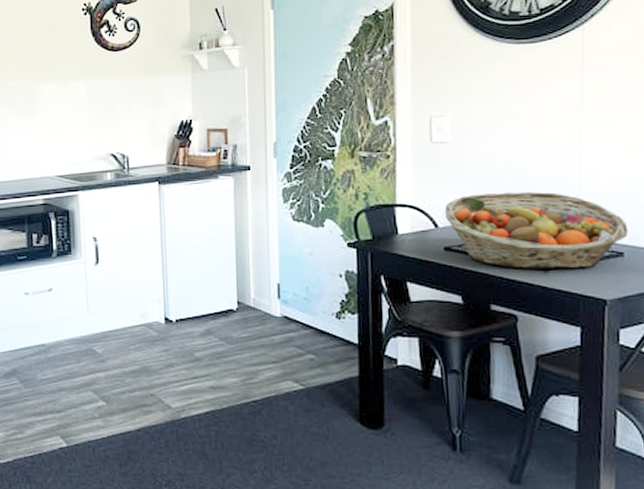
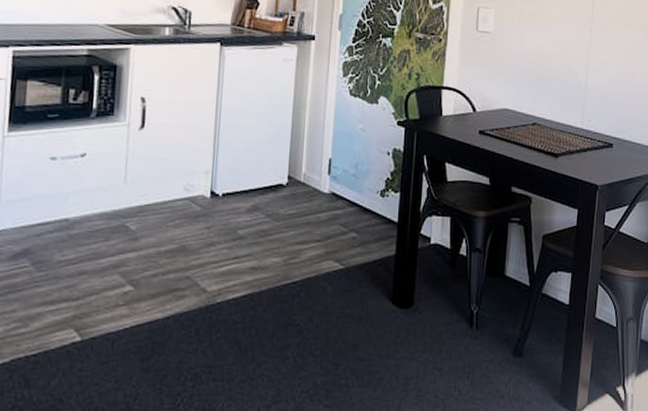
fruit basket: present [444,191,628,269] -> none [482,83,618,157]

